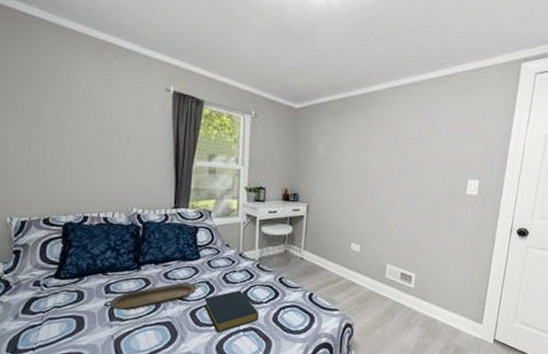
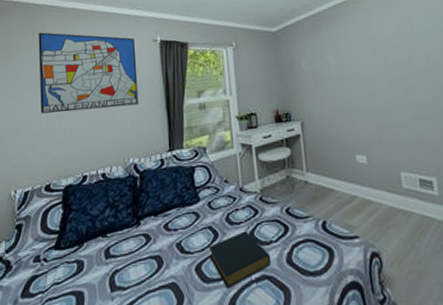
wall art: none [31,51,146,156] -> present [38,32,139,114]
serving tray: present [103,282,200,311] -> none [103,230,203,277]

